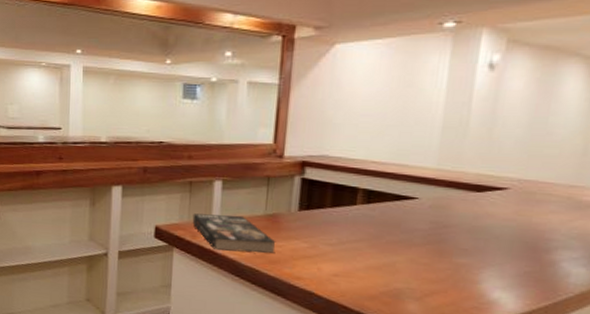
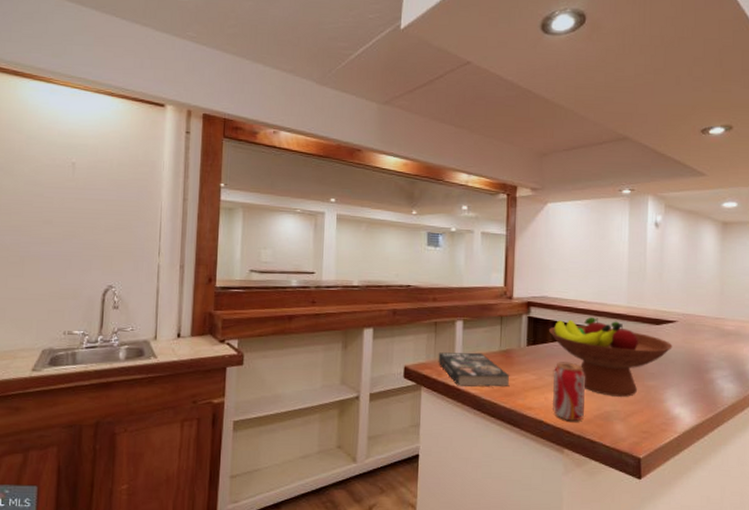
beverage can: none [326,230,372,297] -> present [552,362,585,422]
fruit bowl: none [328,181,499,274] -> present [549,317,673,397]

